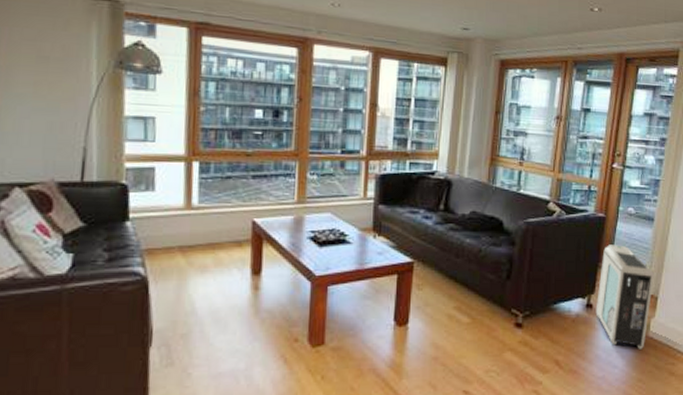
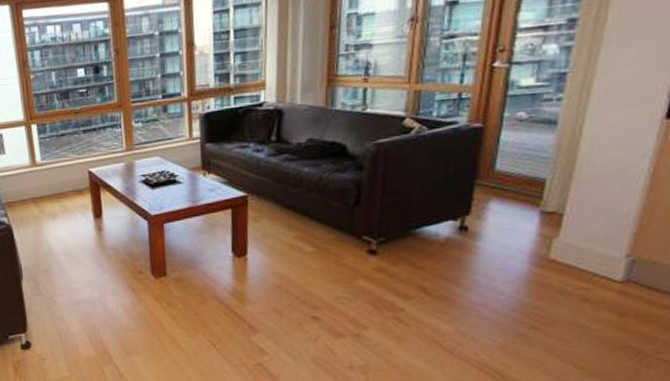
air purifier: present [595,244,654,349] -> none [472,157,557,274]

